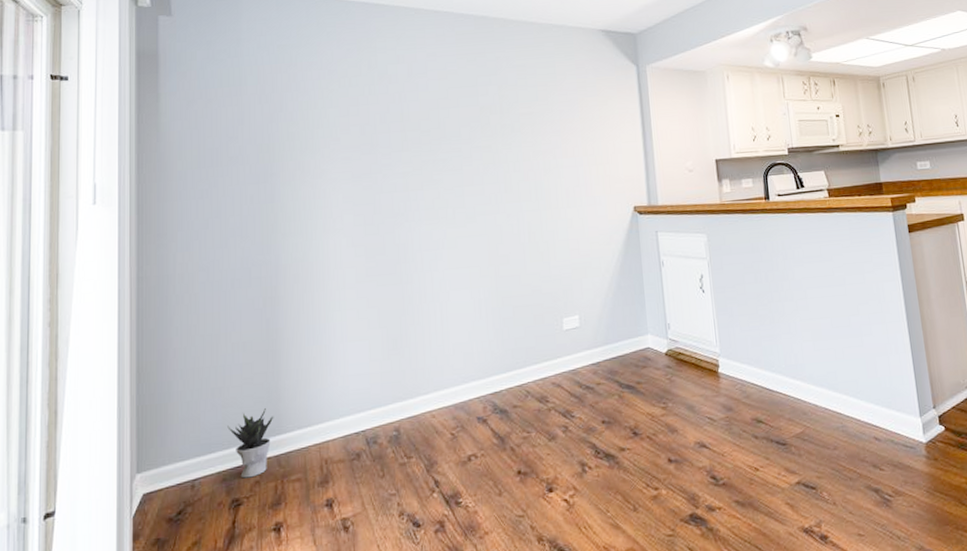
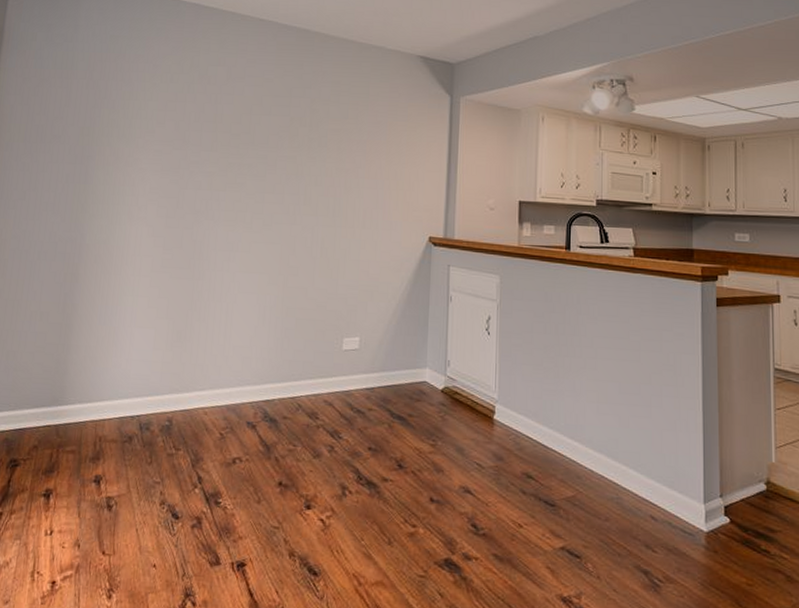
potted plant: present [227,408,274,479] -> none [16,378,59,442]

